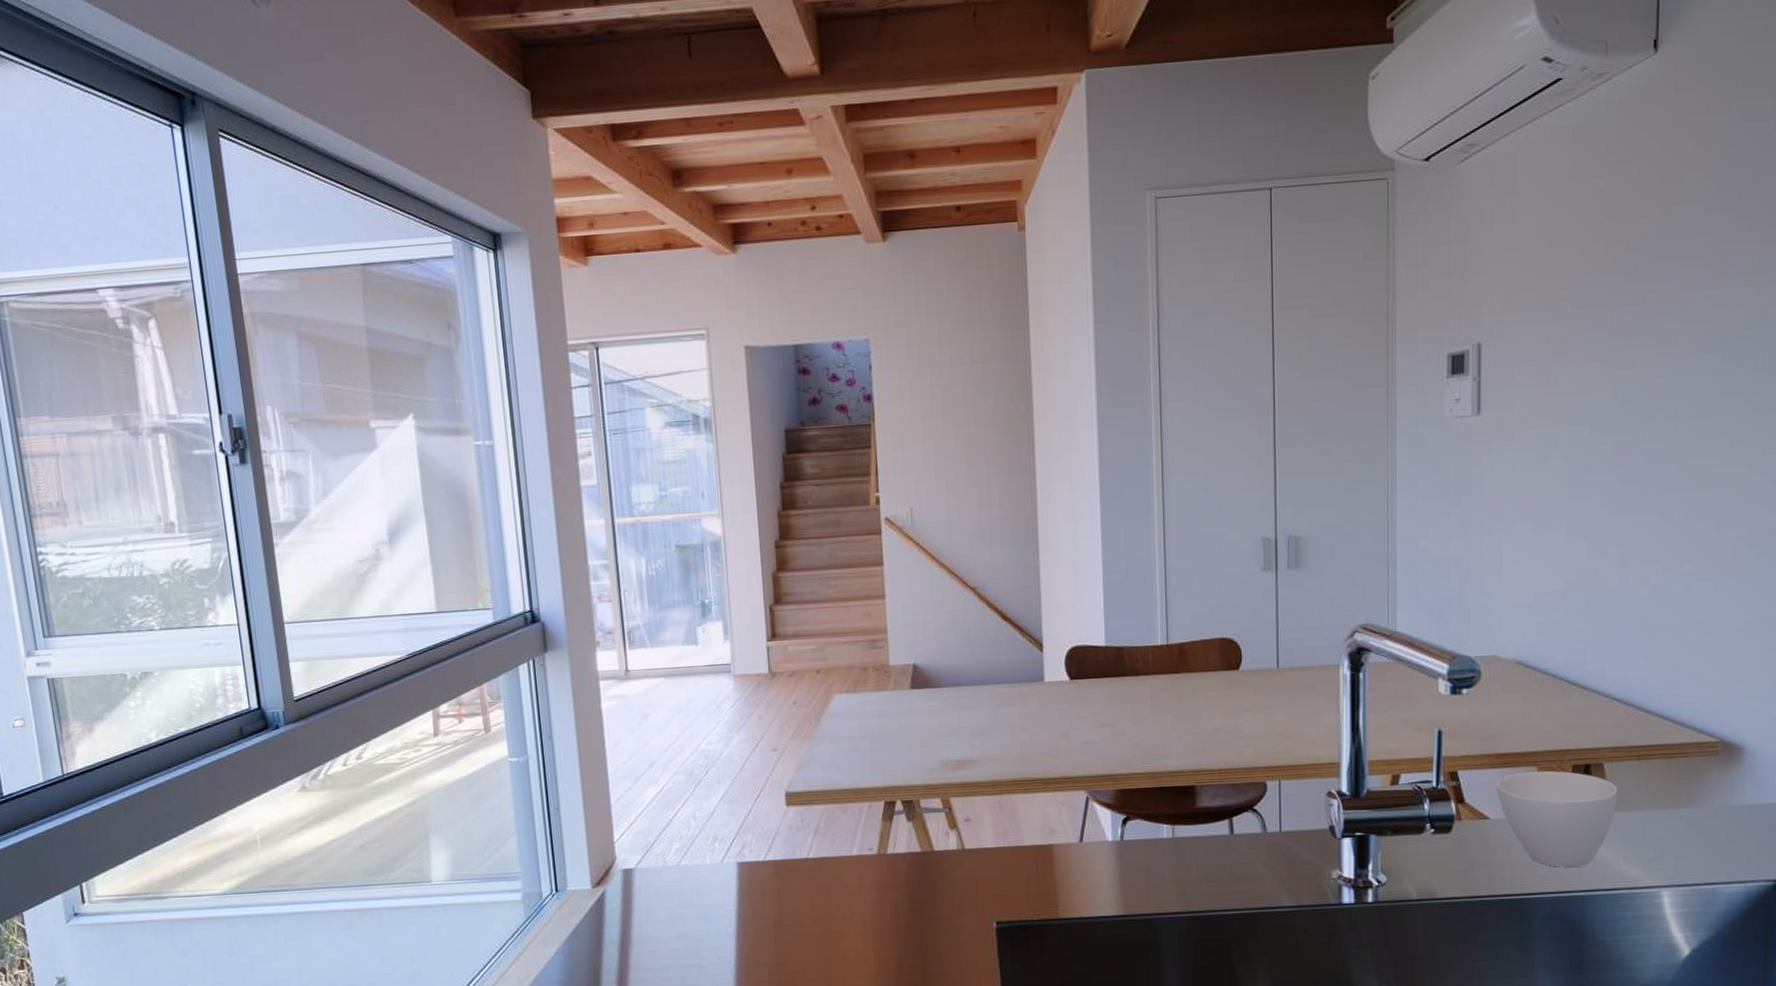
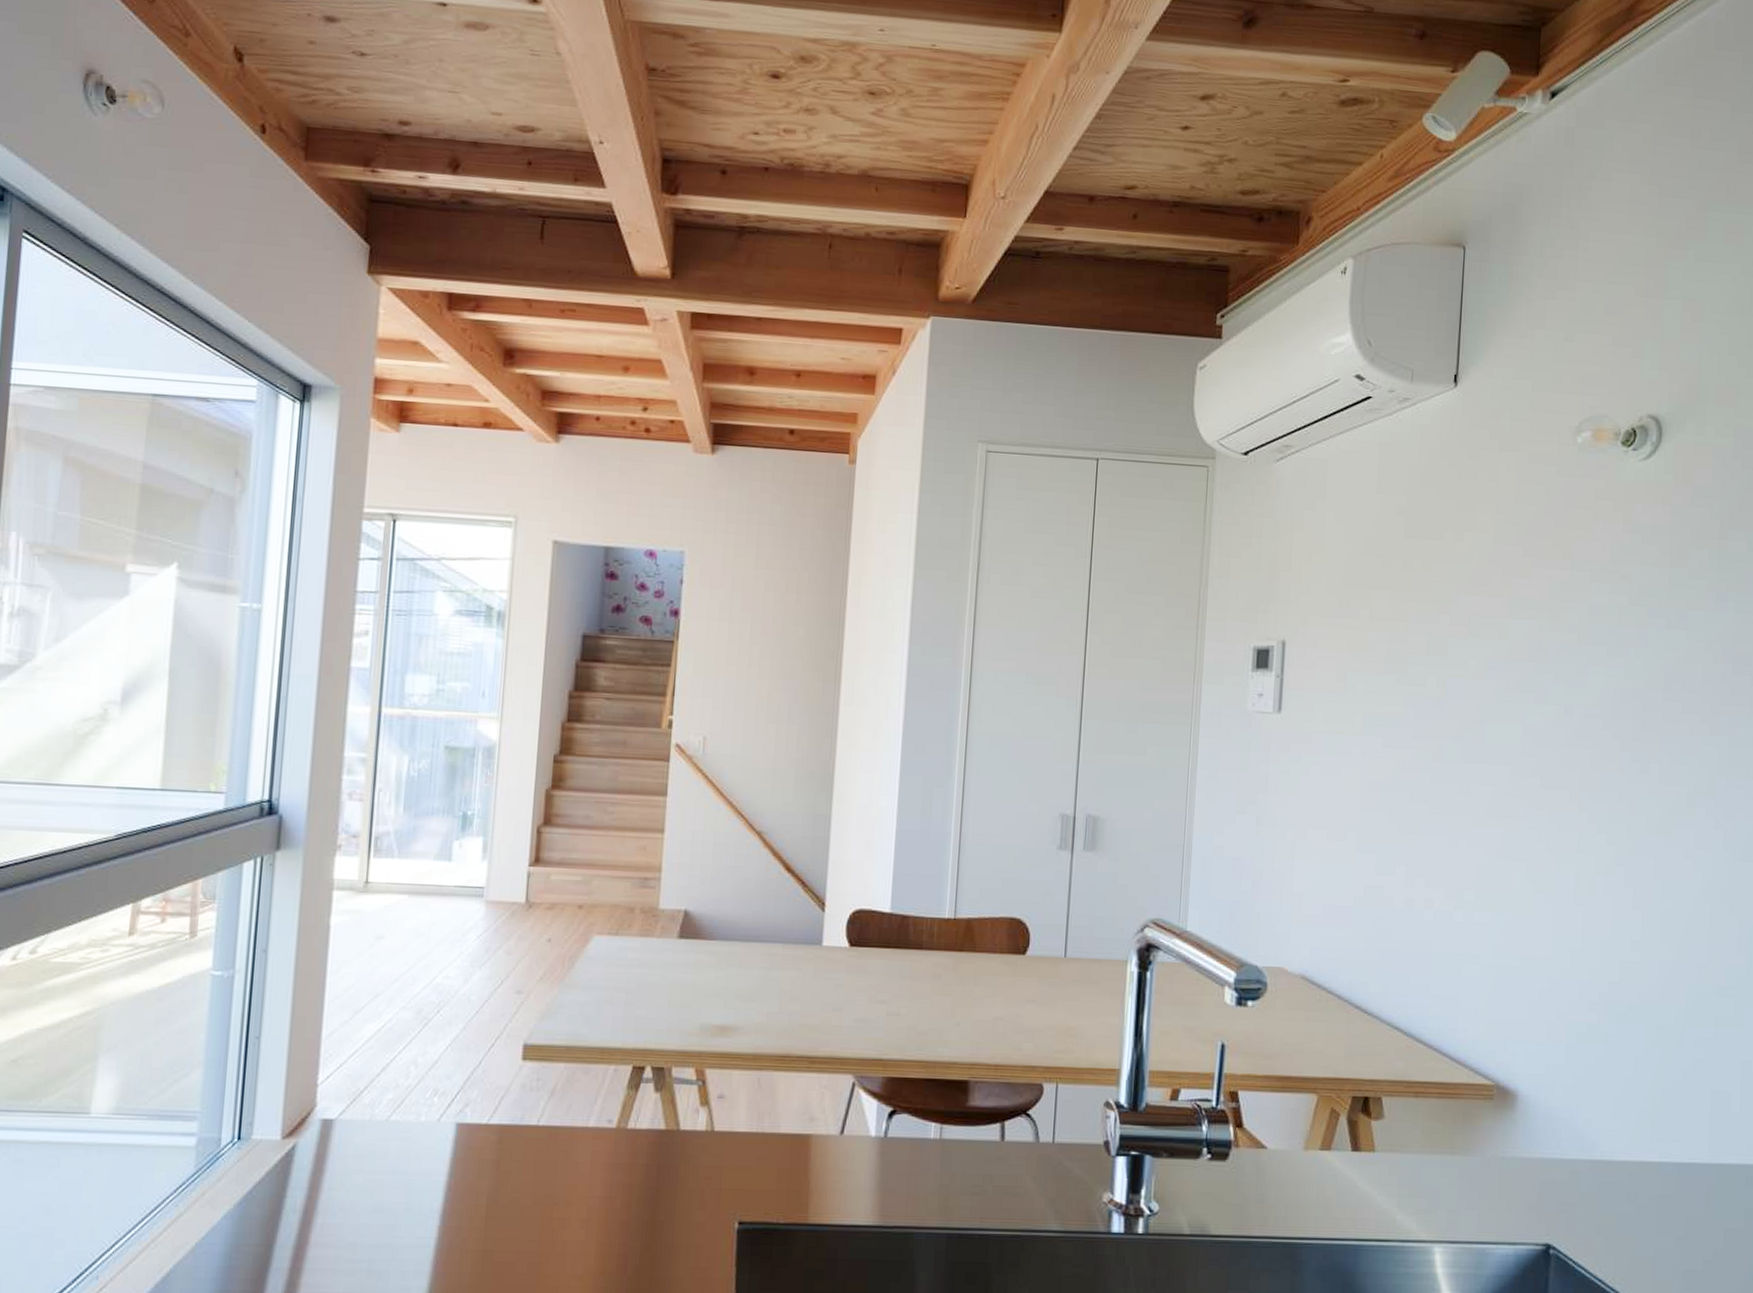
cup: present [1495,770,1618,867] -> none [1275,1099,1395,1211]

